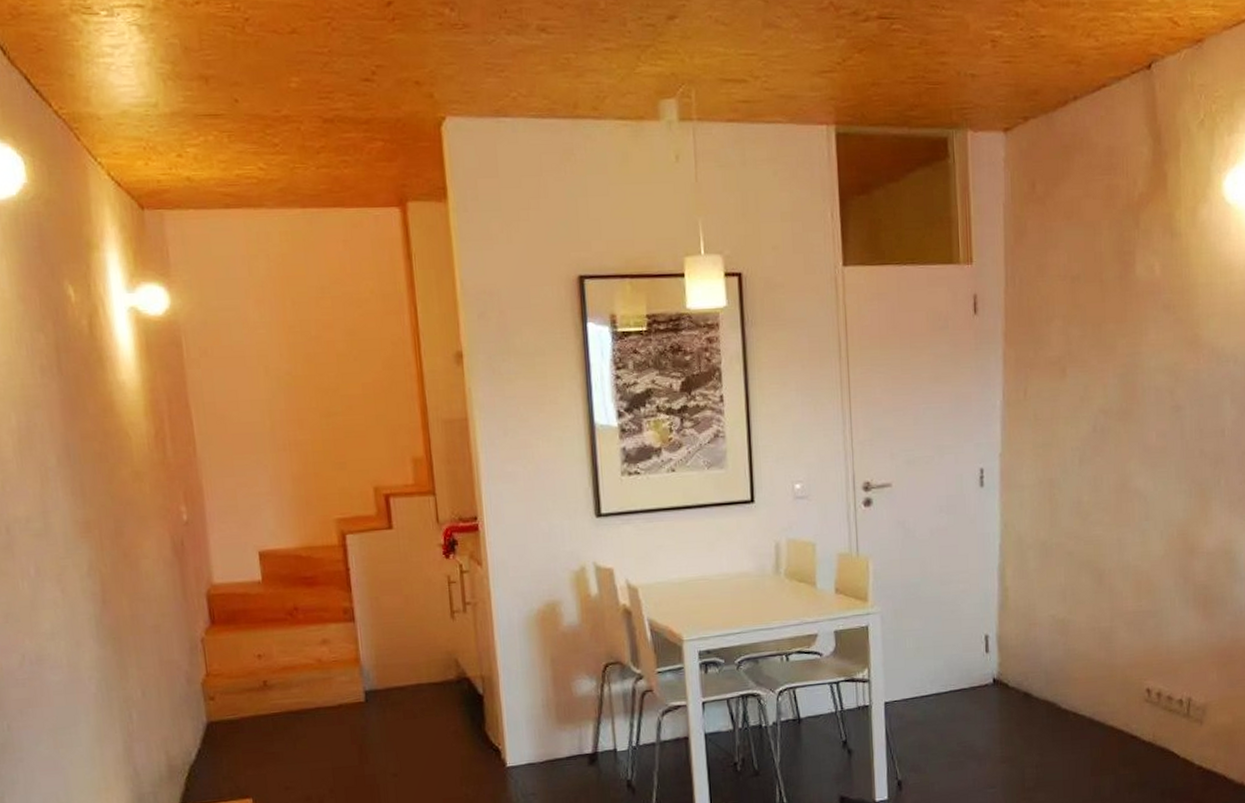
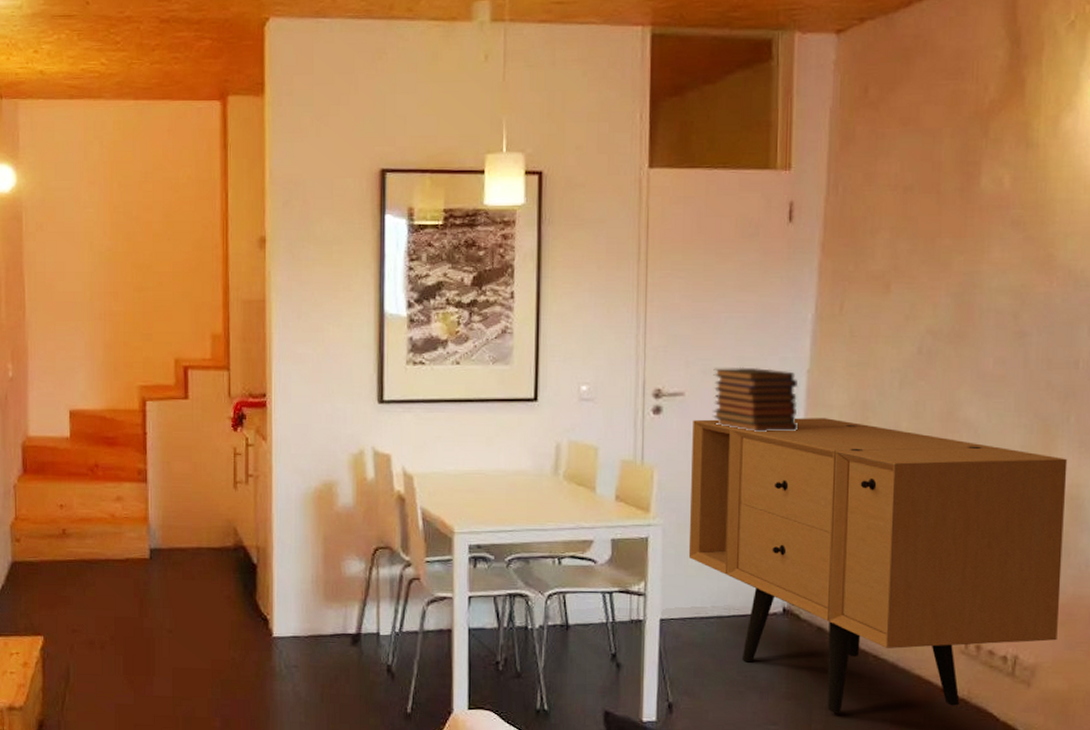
sideboard: none [901,497,1222,770] -> present [688,418,1068,713]
book stack: none [916,455,996,516] -> present [712,367,799,432]

